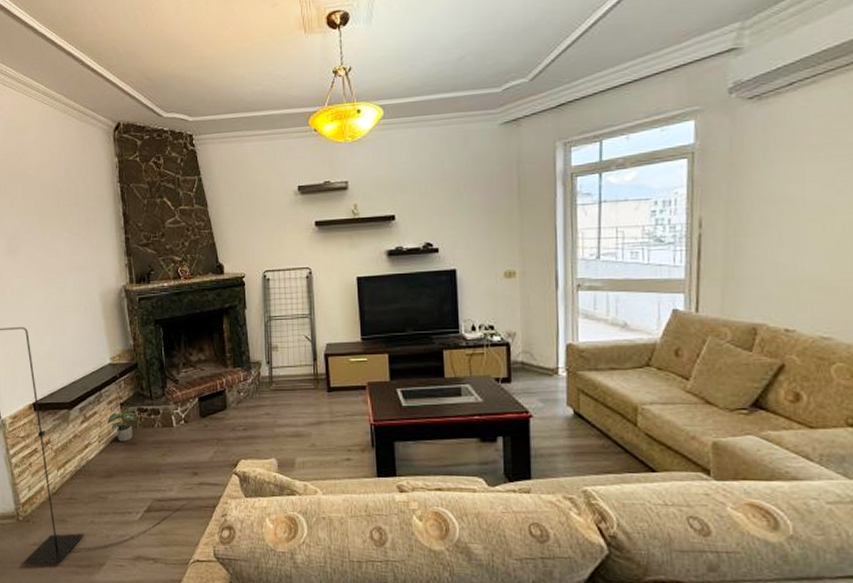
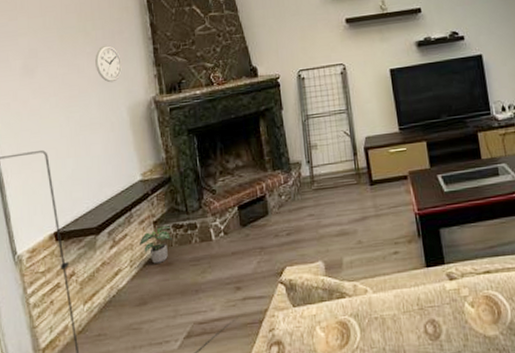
wall clock: none [71,231,96,268] -> present [95,44,122,83]

